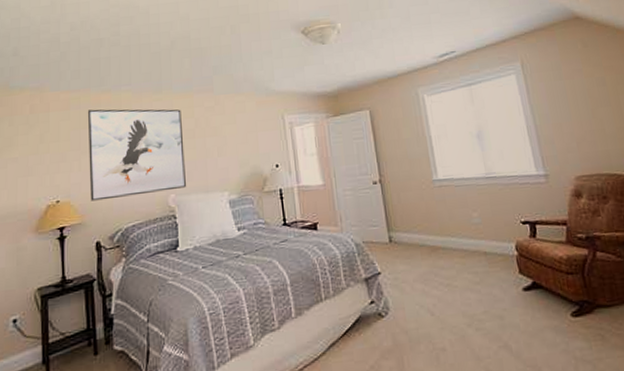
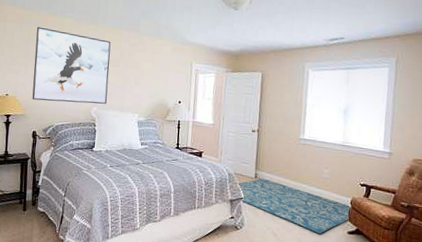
rug: none [368,241,520,300] -> present [237,179,352,234]

